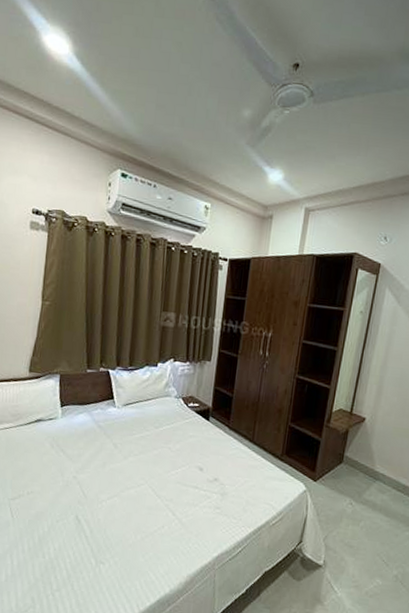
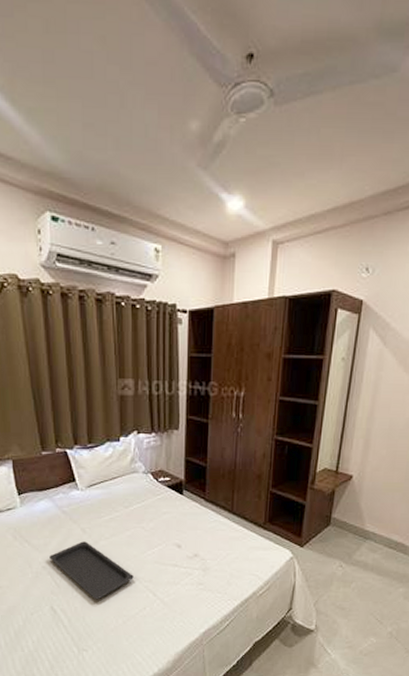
serving tray: none [81,455,156,514] -> present [49,541,134,600]

